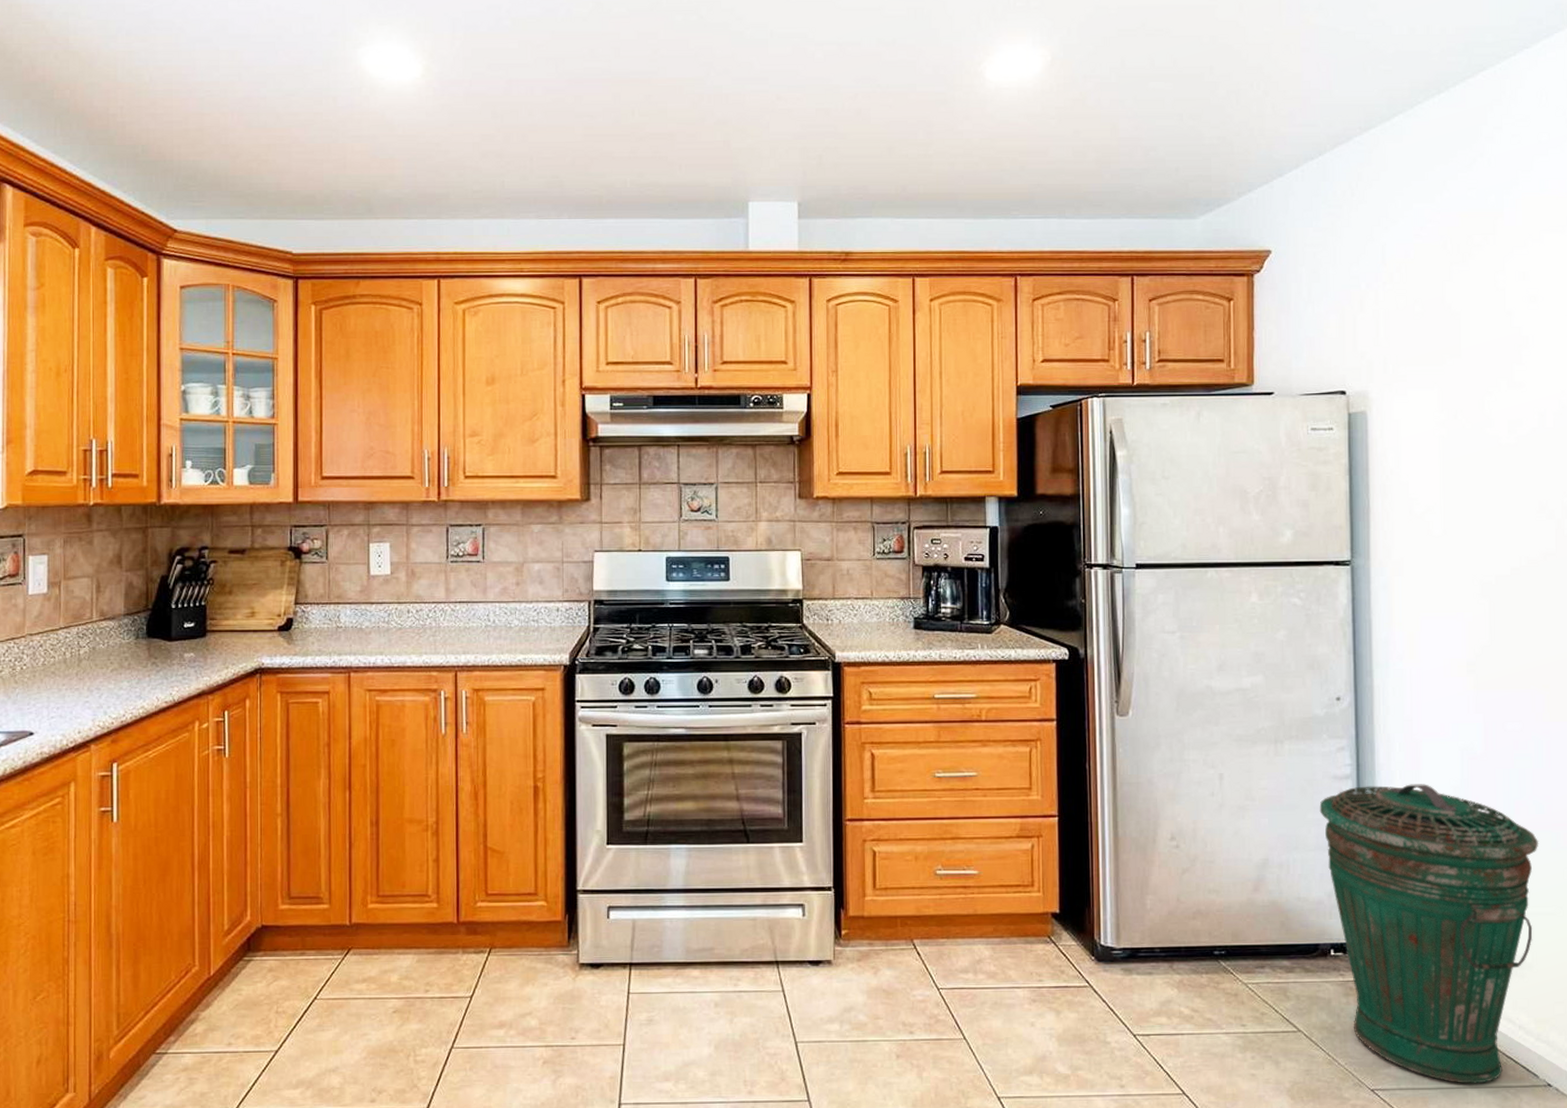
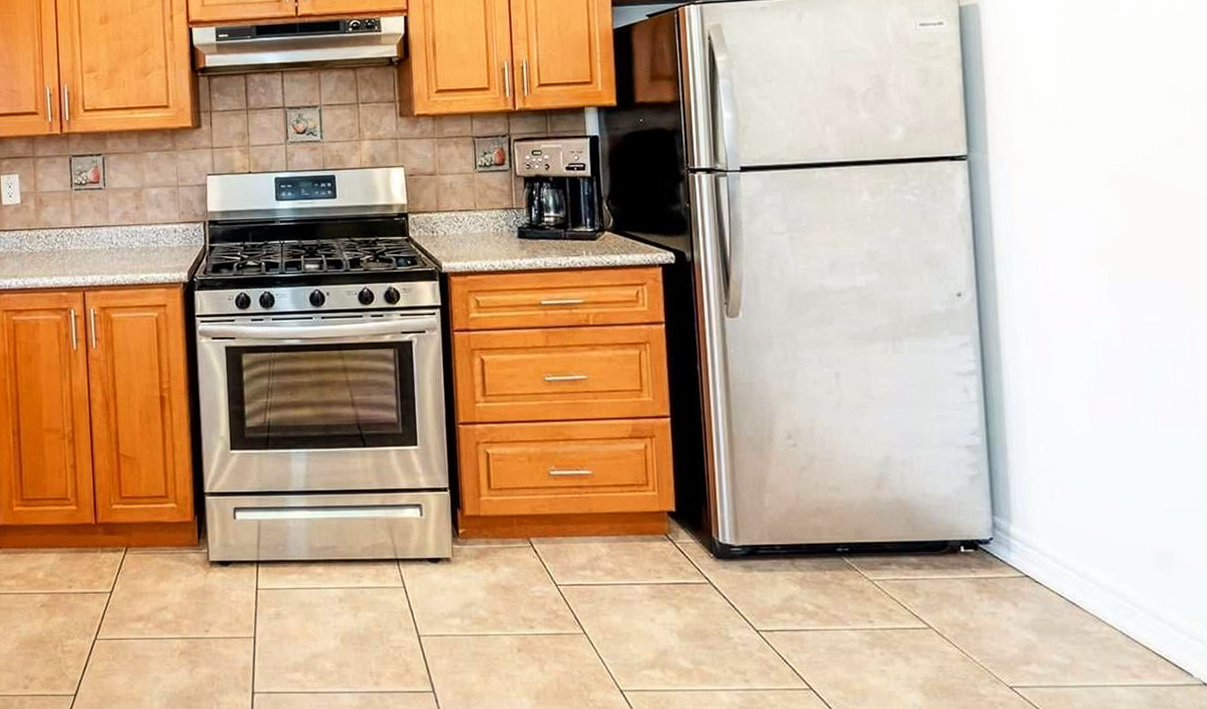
trash can: present [1319,784,1539,1084] -> none [943,378,1185,682]

